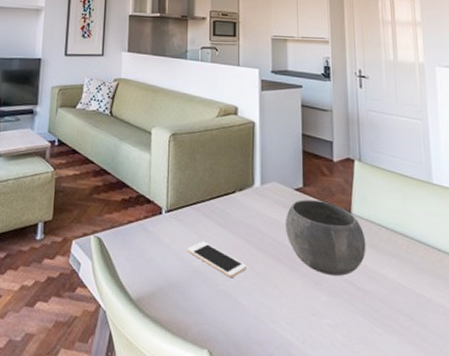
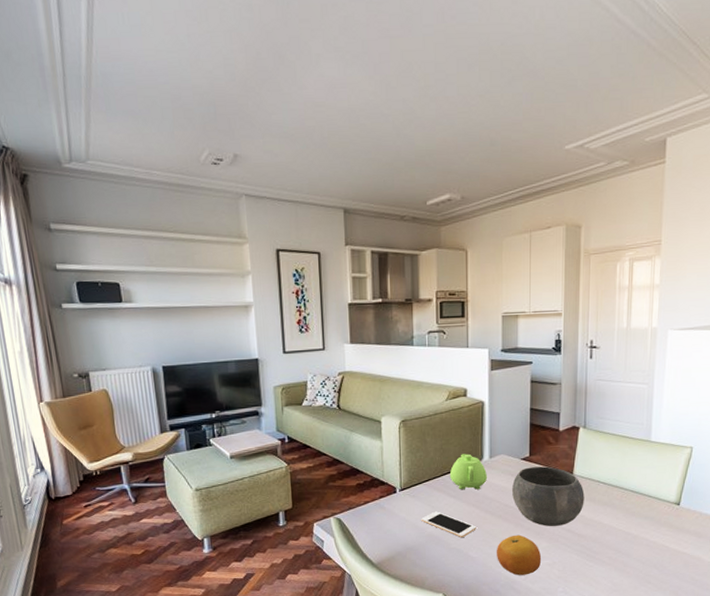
teapot: none [218,177,258,220] -> present [449,454,487,490]
fruit: none [270,281,322,337] -> present [497,534,542,576]

